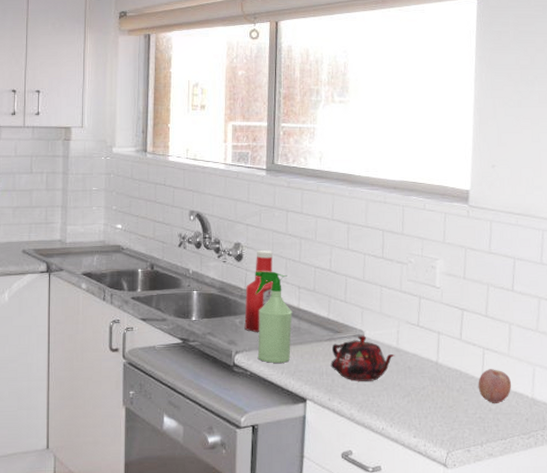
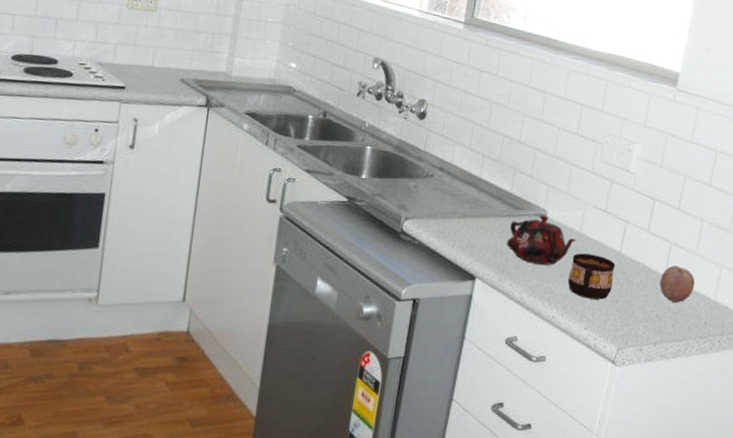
ketchup bottle: present [244,249,273,332] -> none [418,110,460,199]
spray bottle: present [255,271,293,363] -> none [428,132,473,236]
cup: none [392,367,435,408] -> present [567,253,616,300]

